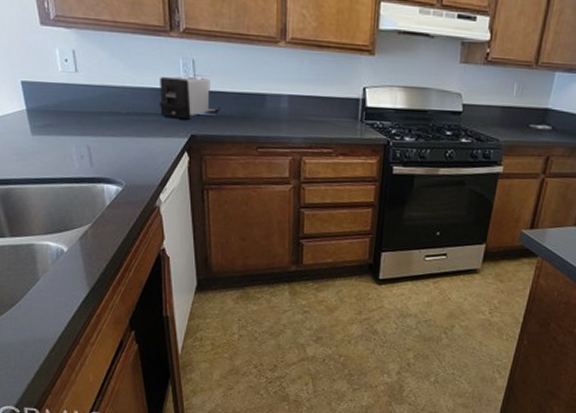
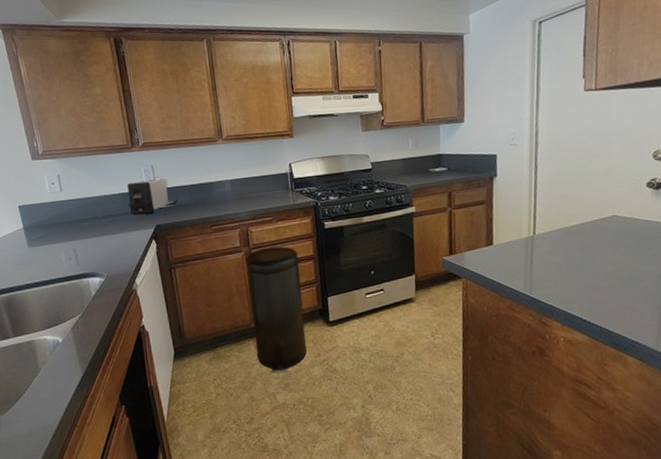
pedal bin: none [290,184,356,325] -> present [245,246,307,374]

